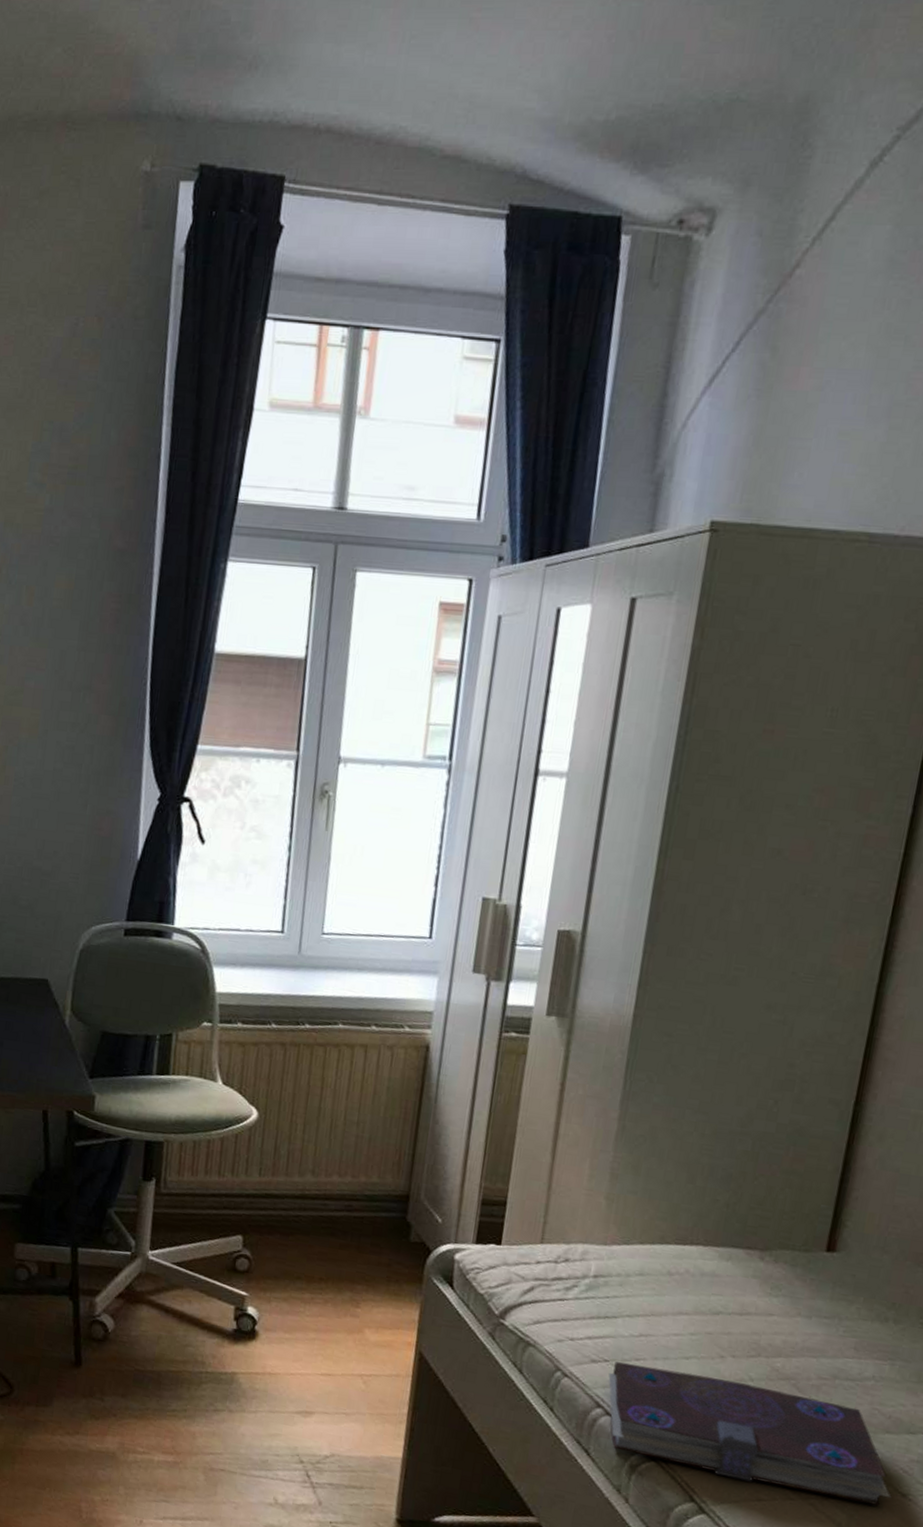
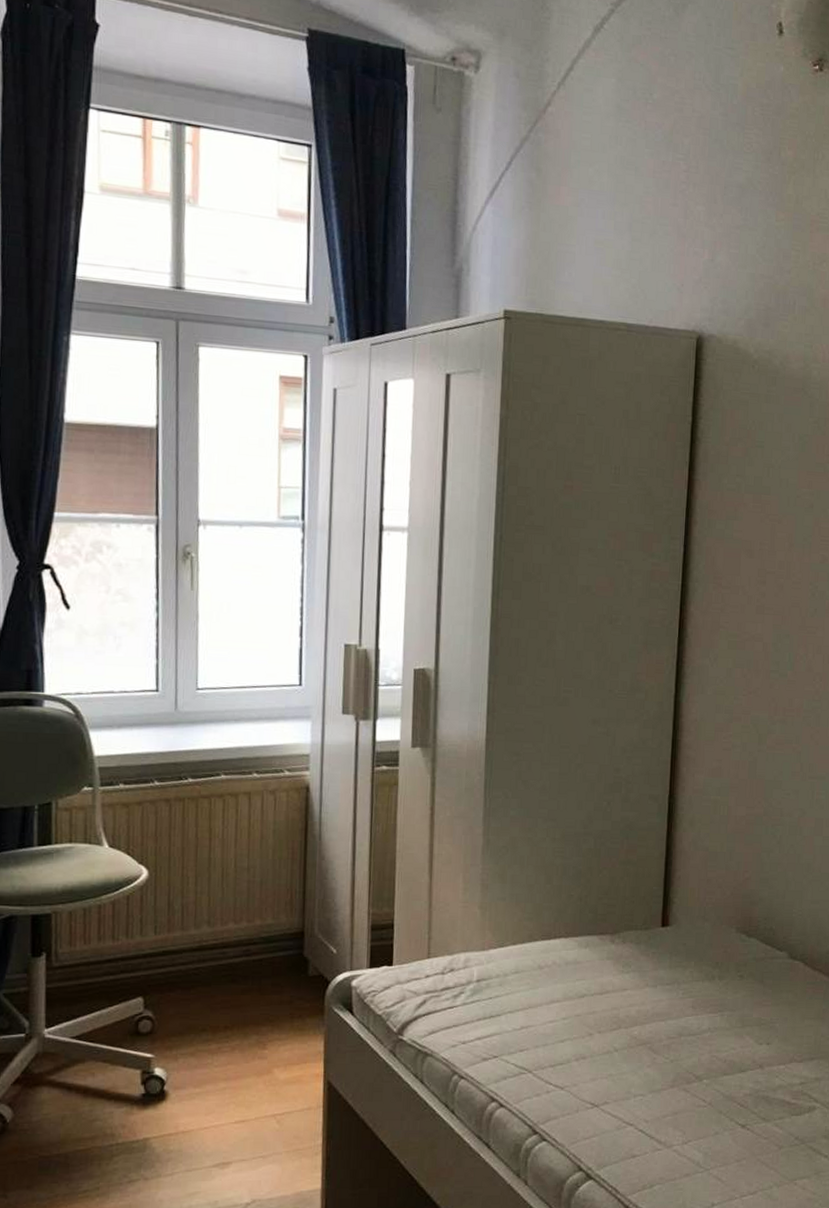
book: present [608,1361,891,1506] -> none [499,1054,734,1142]

